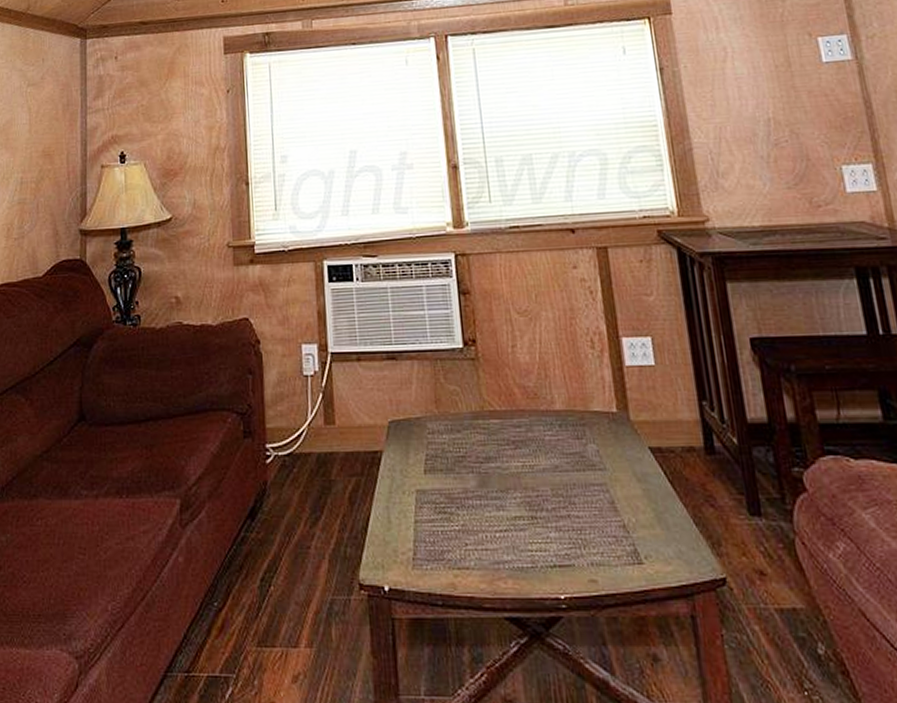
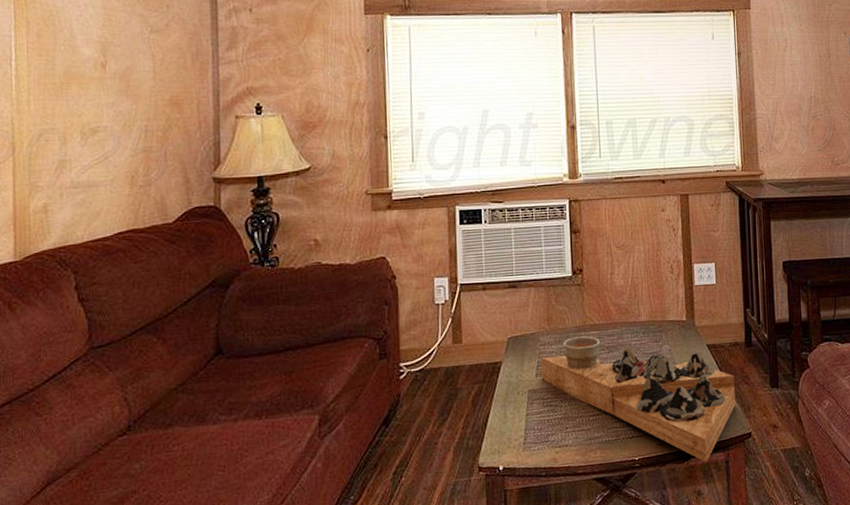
decorative tray: none [428,425,699,615] -> present [540,336,736,463]

